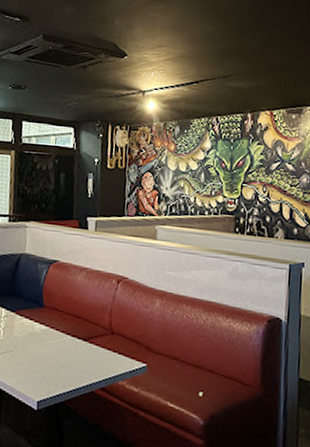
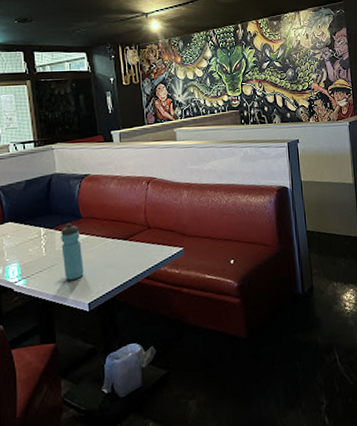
water bottle: none [18,310,40,373] -> present [61,223,84,281]

